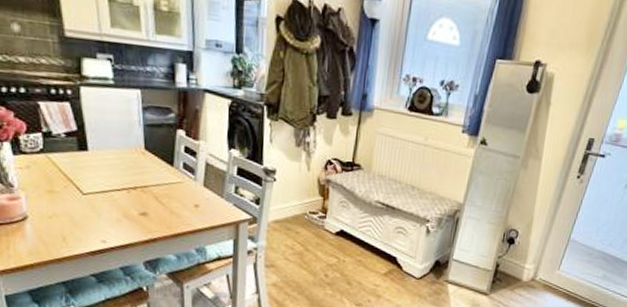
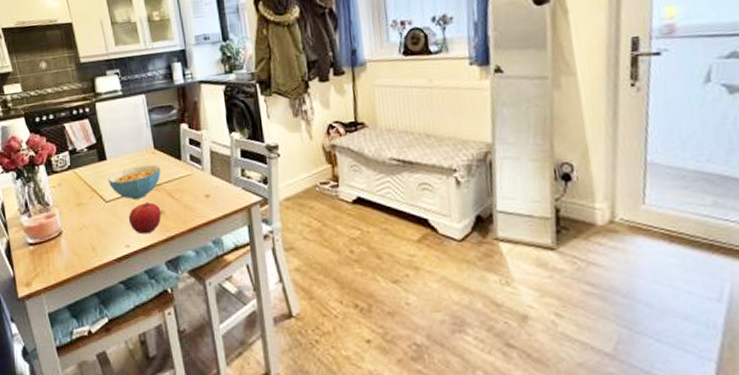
cereal bowl: none [87,163,149,197] -> present [108,164,161,199]
fruit: none [107,200,145,233] -> present [128,201,161,235]

